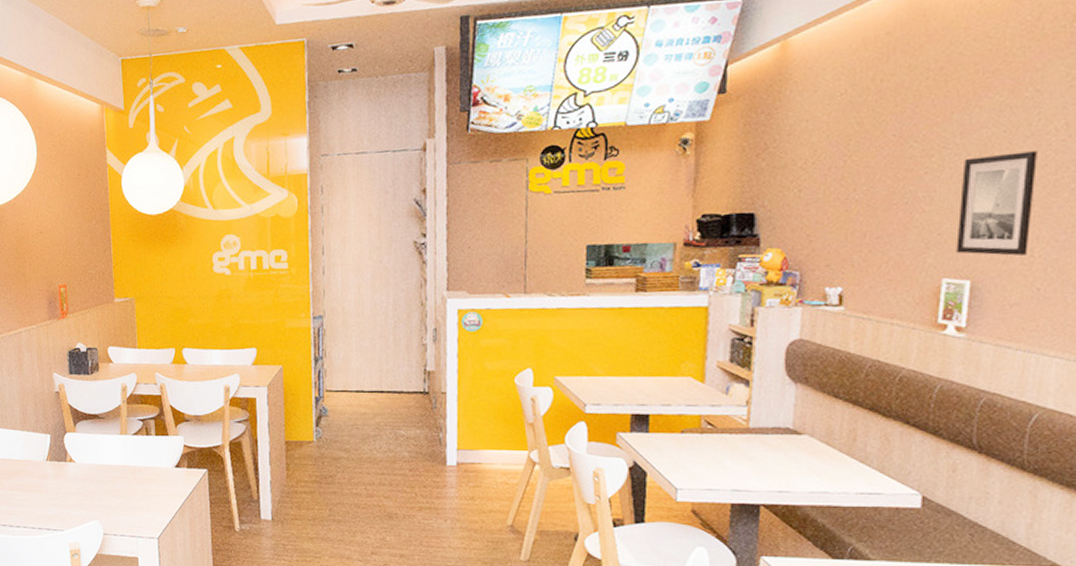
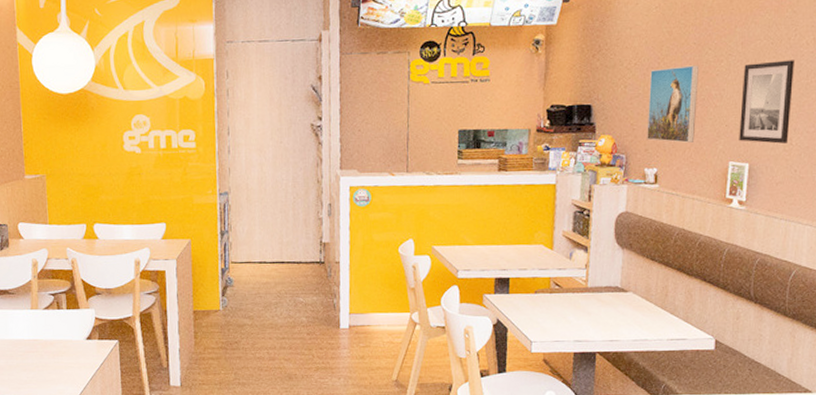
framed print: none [828,161,901,256] -> present [647,65,700,143]

